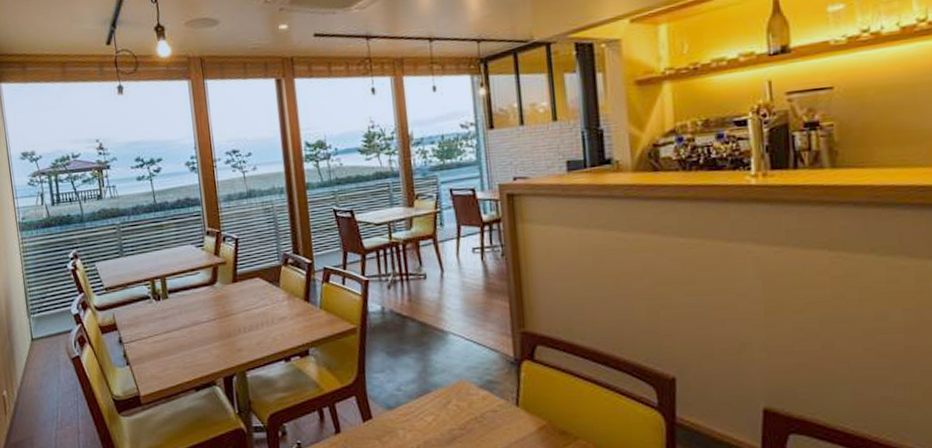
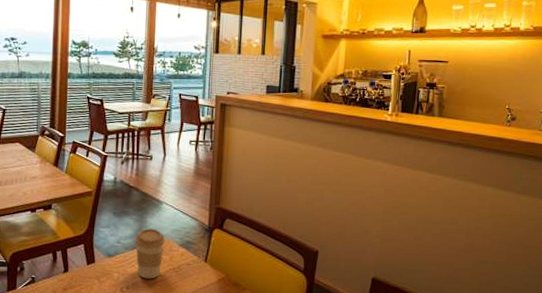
coffee cup: none [419,368,459,434] -> present [135,228,165,279]

